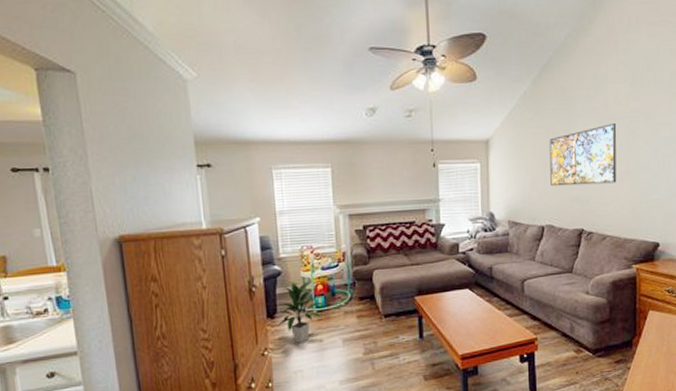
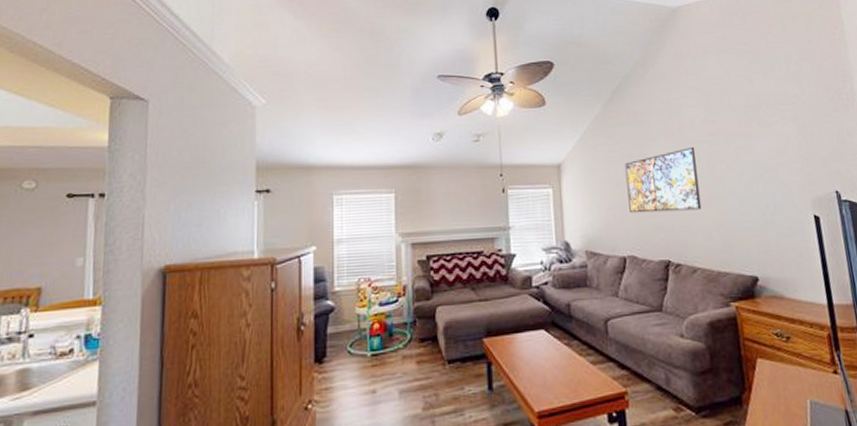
indoor plant: present [277,281,323,344] -> none [326,319,379,395]

